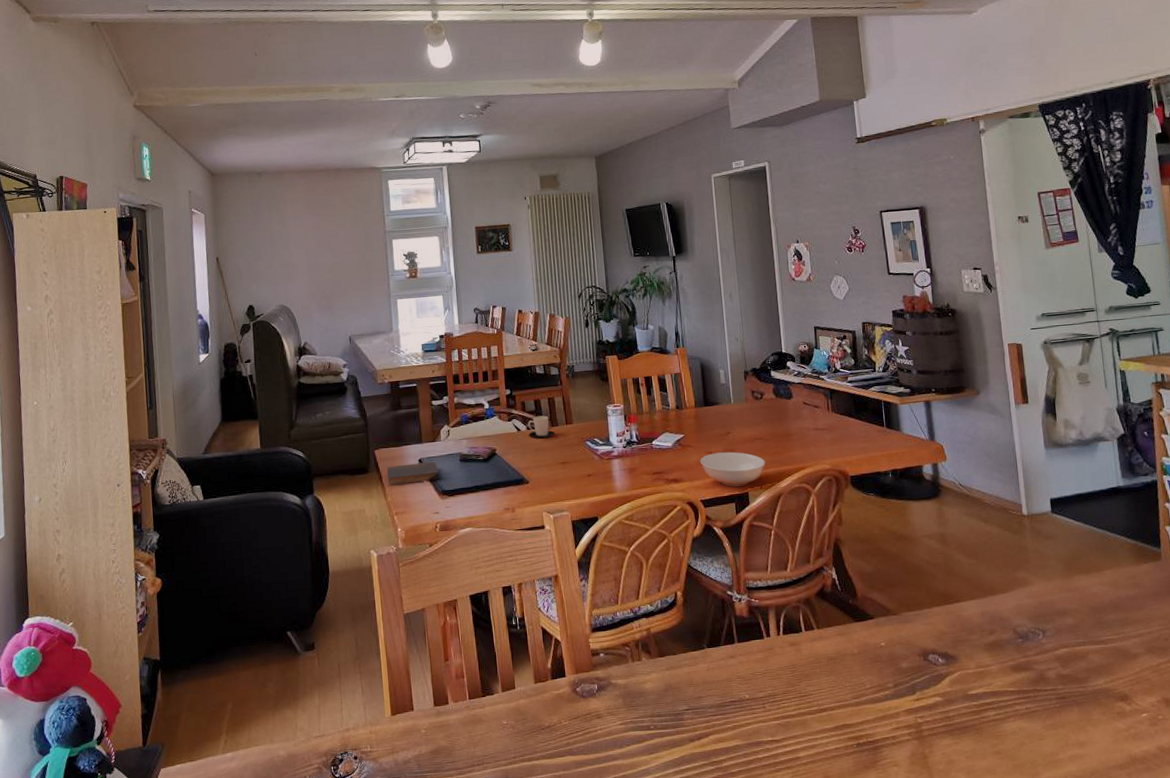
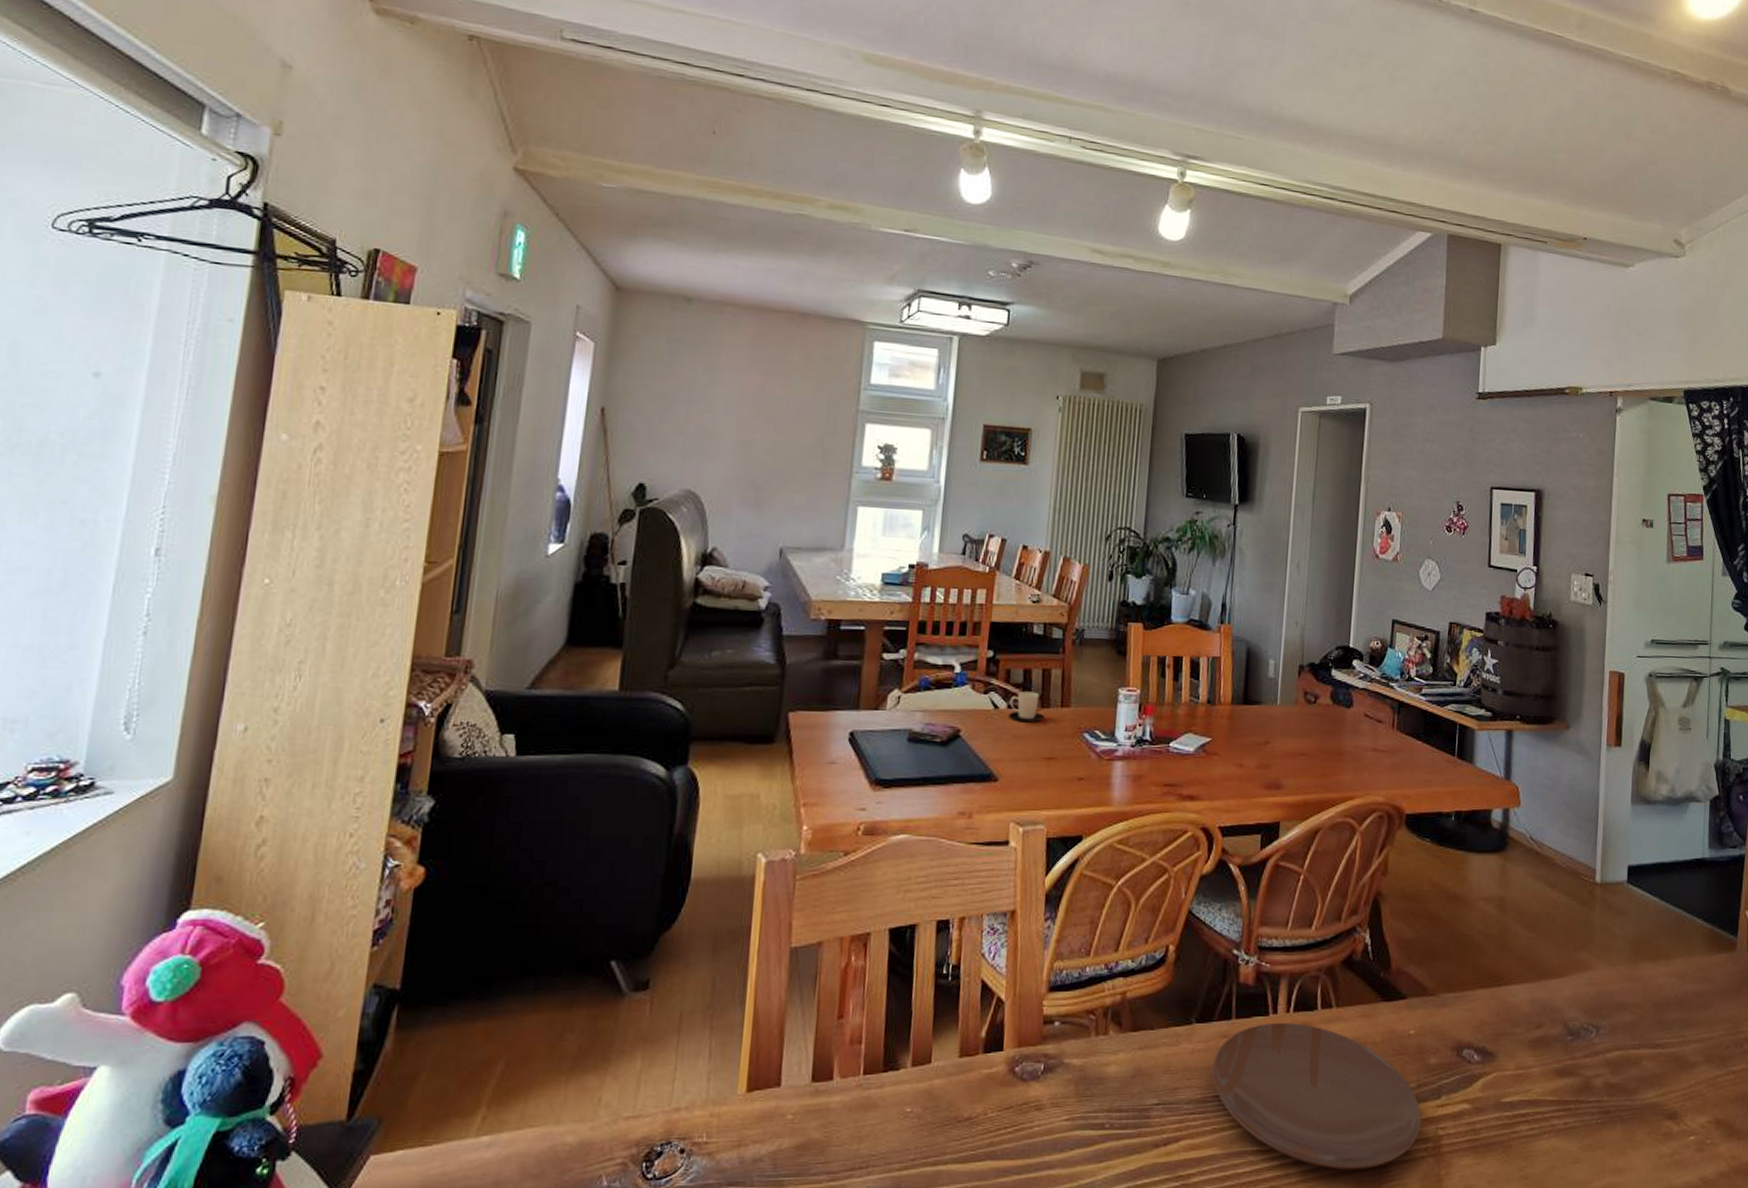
book: present [387,461,440,486] -> none [800,736,877,765]
bowl: present [700,452,765,487] -> none [1226,766,1307,813]
plate: none [725,643,903,753] -> present [1212,1022,1422,1170]

